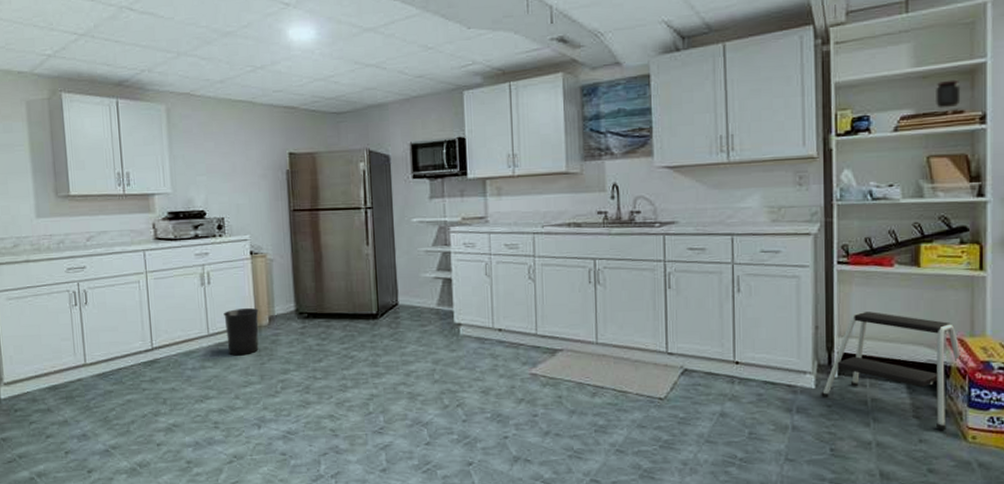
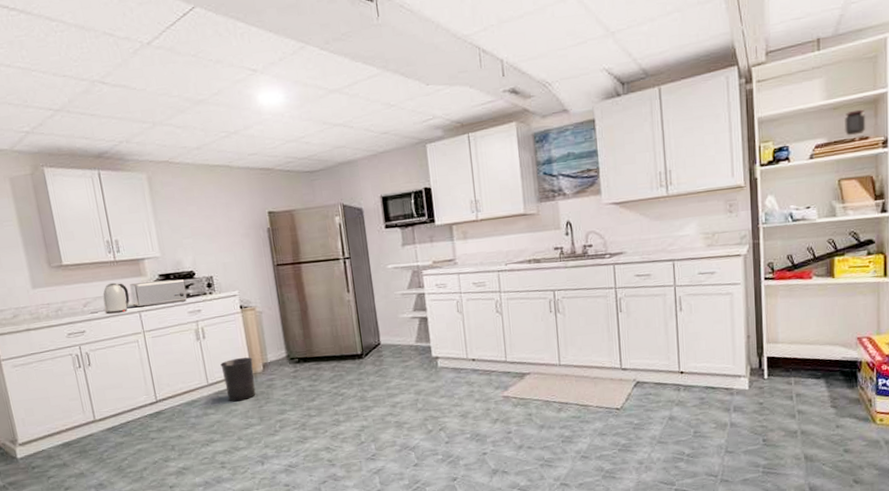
kettle: none [107,217,135,251] -> present [102,282,130,315]
toaster: none [136,218,196,247] -> present [129,278,187,309]
step stool: present [821,311,962,430] -> none [754,319,871,416]

